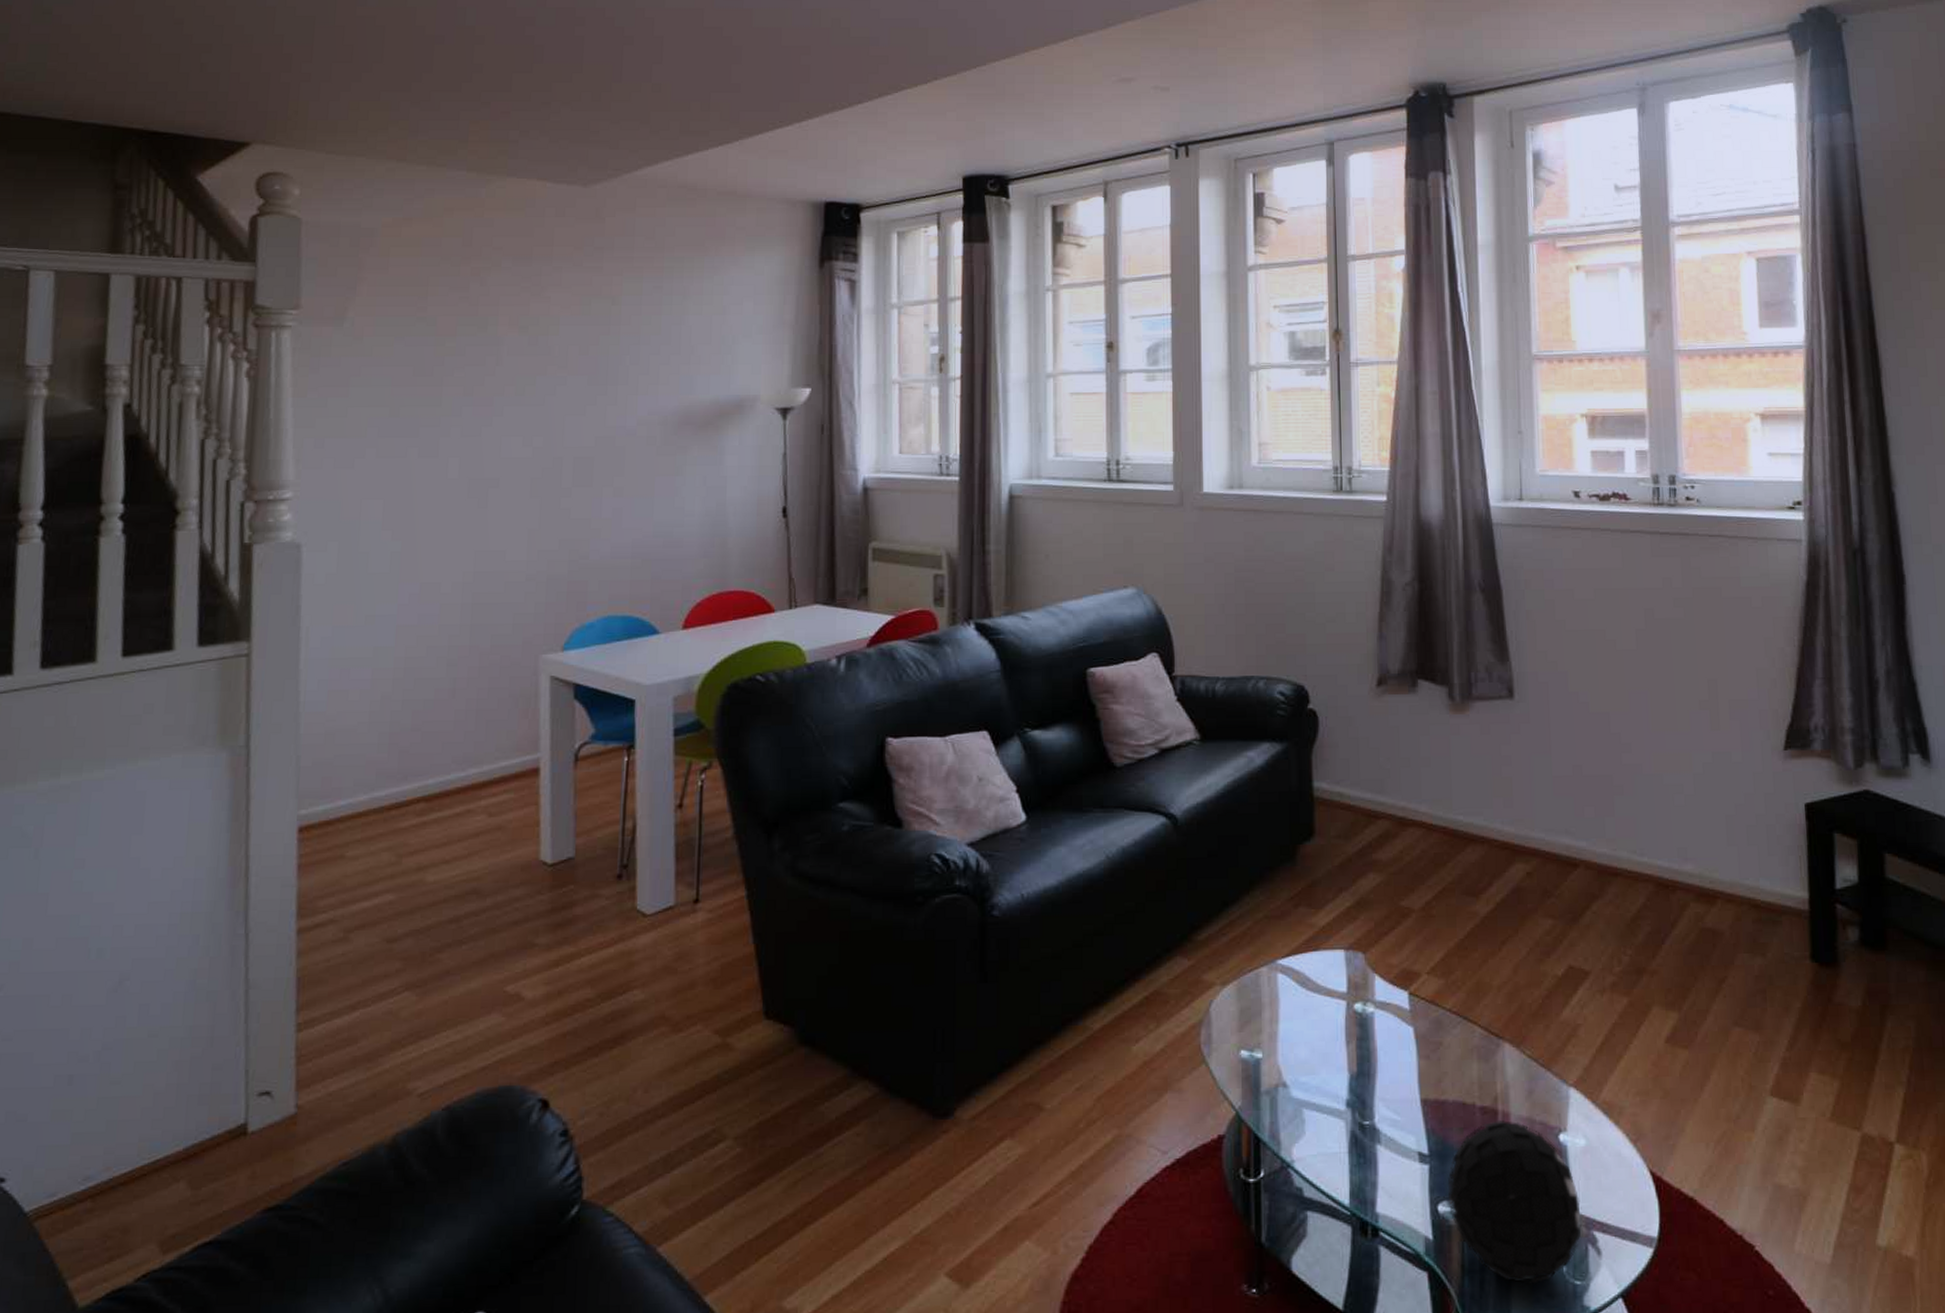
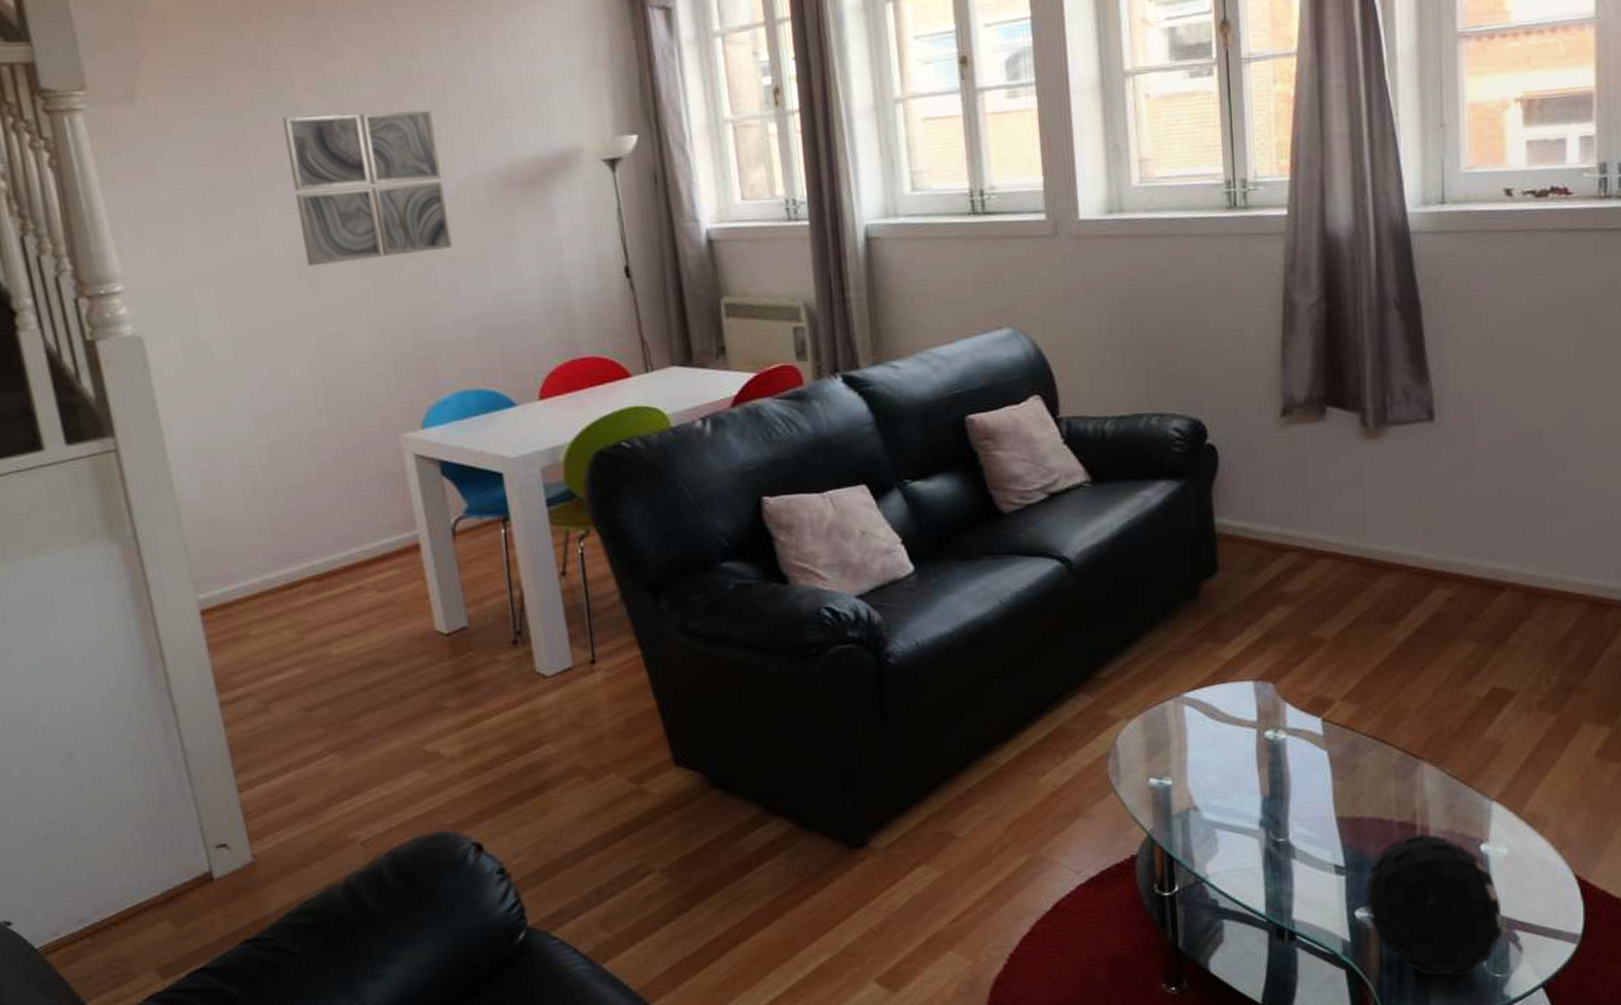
wall art: none [479,348,624,487] -> present [282,110,453,267]

